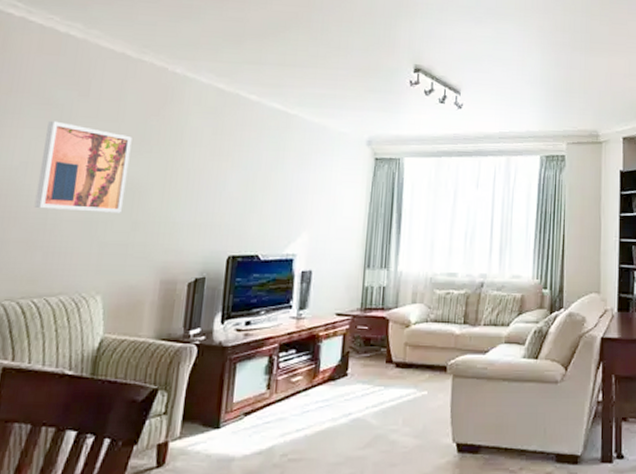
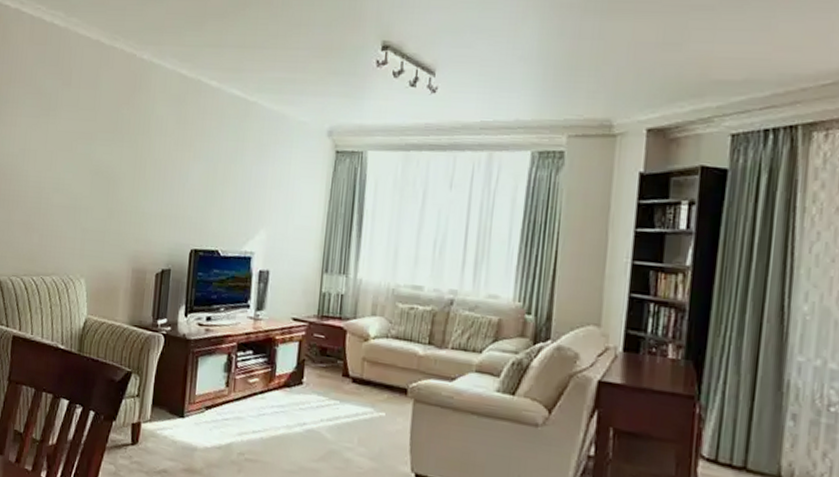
wall art: present [34,120,132,213] -> none [31,109,107,201]

